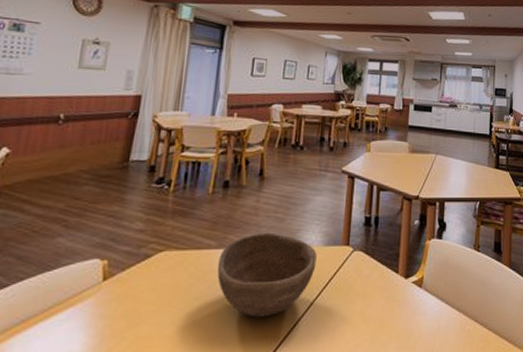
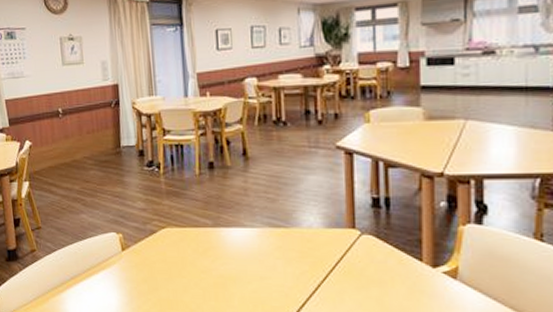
bowl: present [217,232,317,318] -> none [216,212,319,294]

